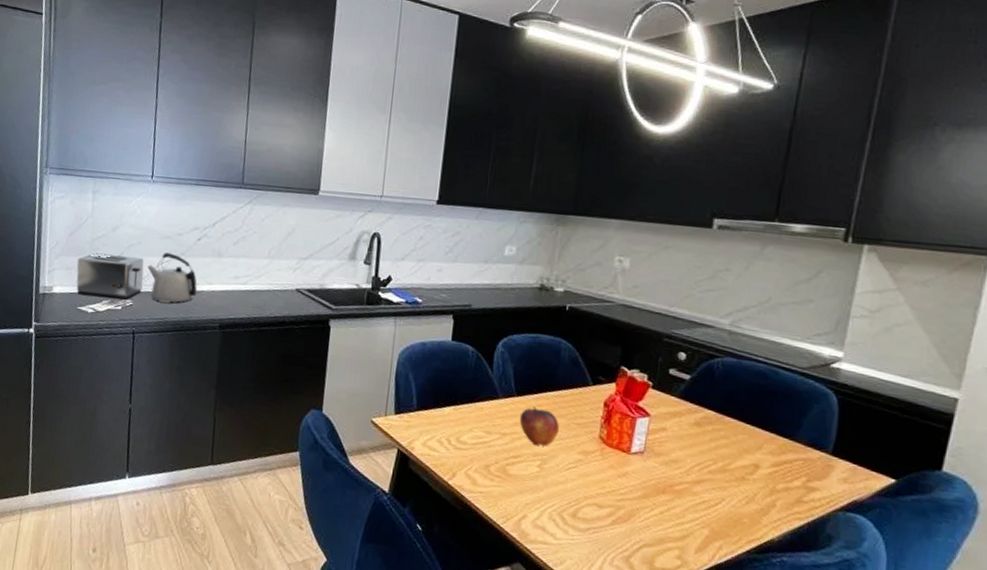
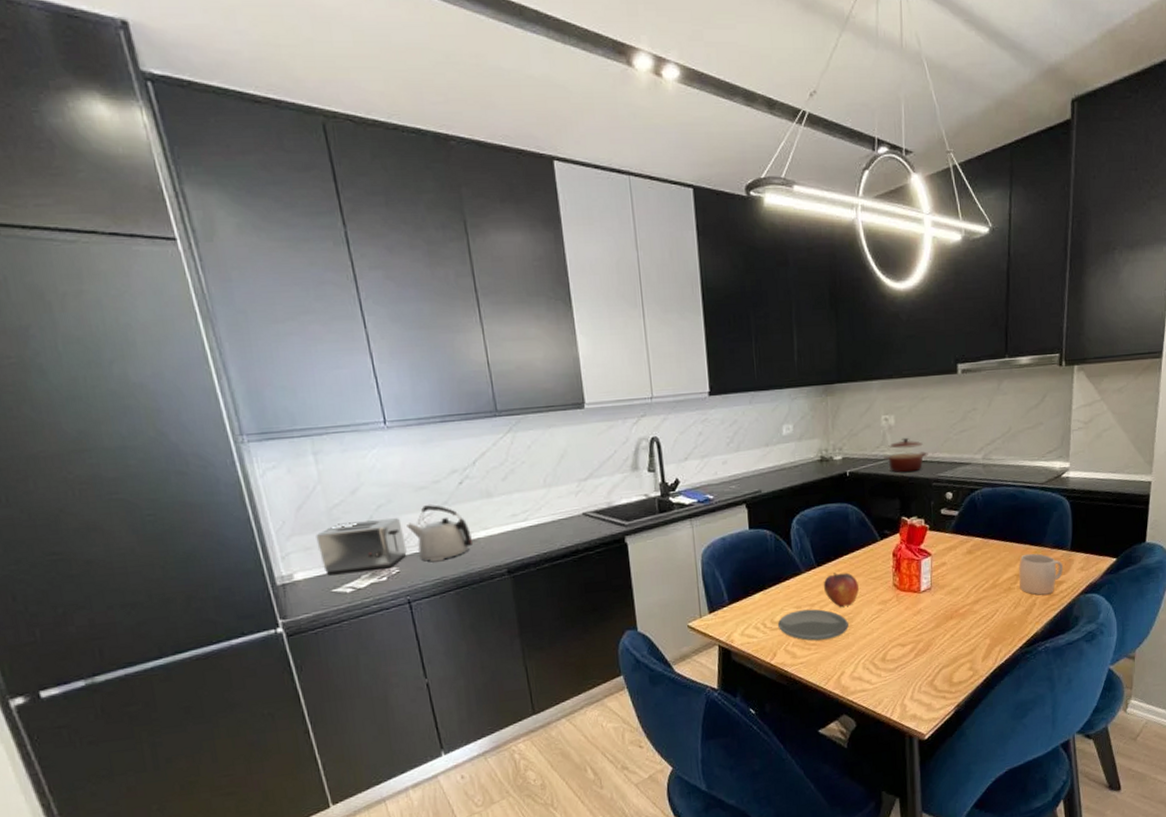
plate: none [463,435,541,477] -> present [778,609,849,641]
saucepan: none [611,283,664,322] -> present [884,437,928,473]
mug: none [756,444,819,499] -> present [1018,553,1063,595]

